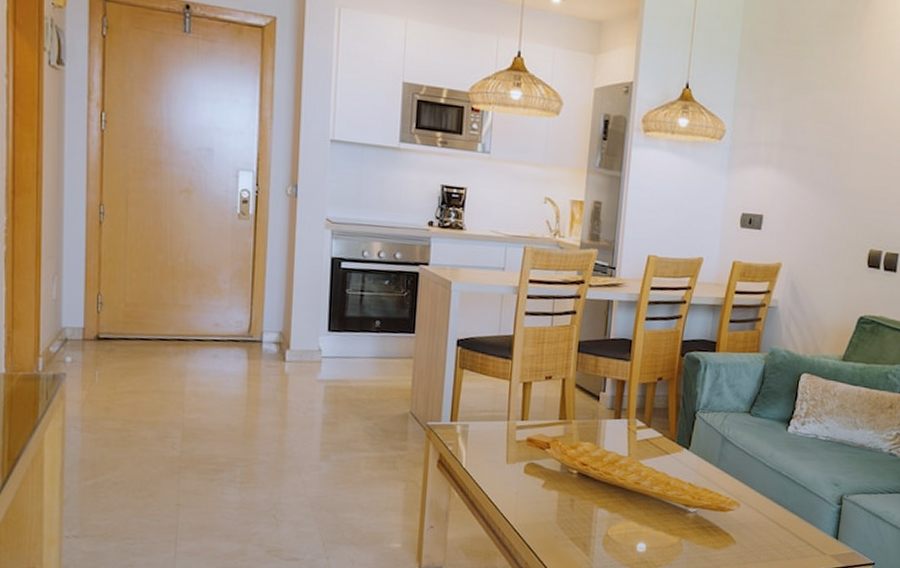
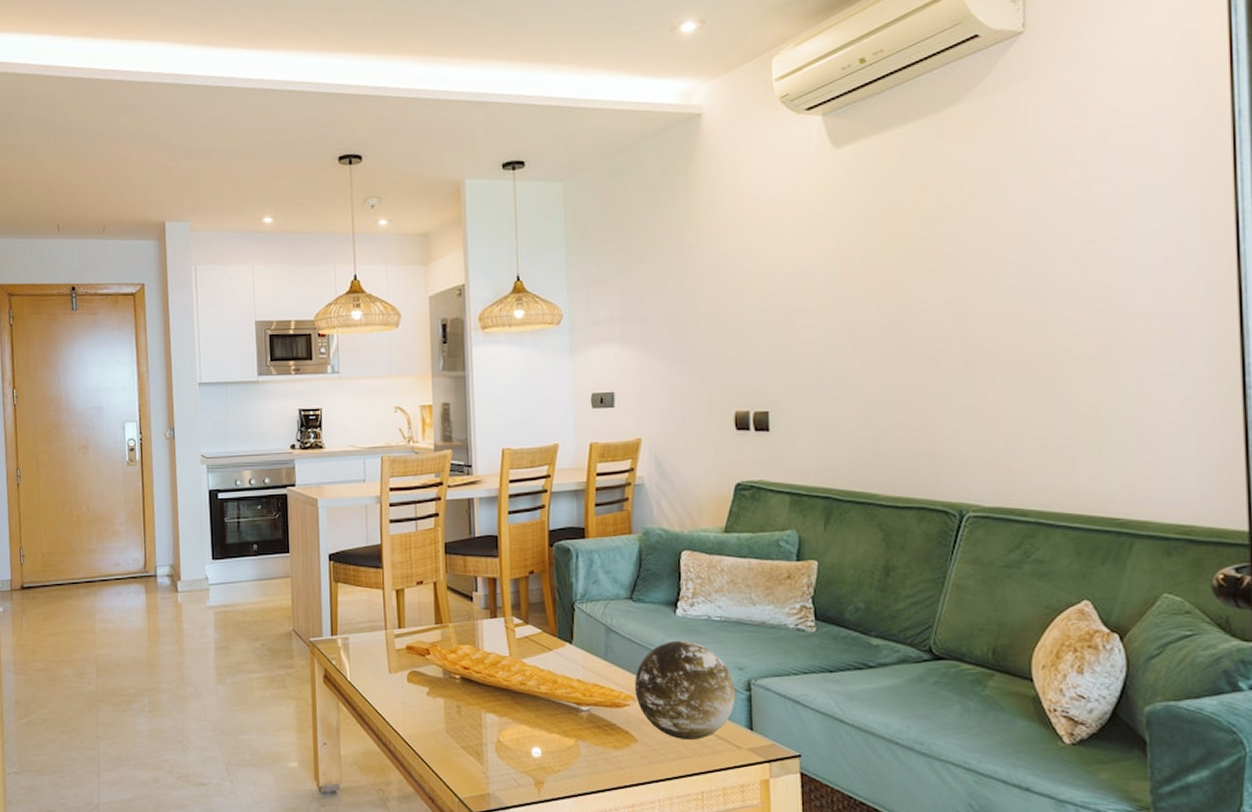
decorative orb: none [740,454,829,545] -> present [635,640,735,741]

